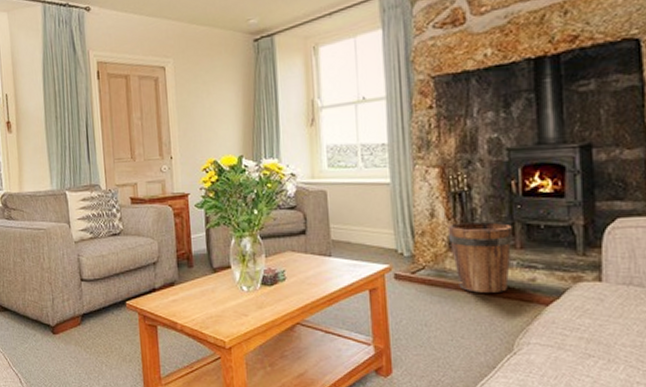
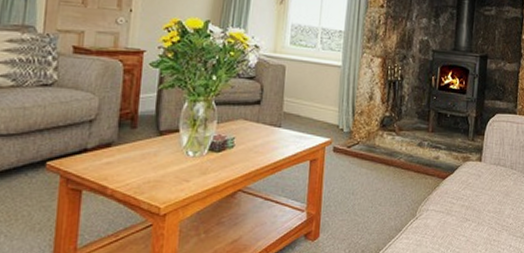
bucket: present [447,222,513,293] -> none [380,107,428,167]

